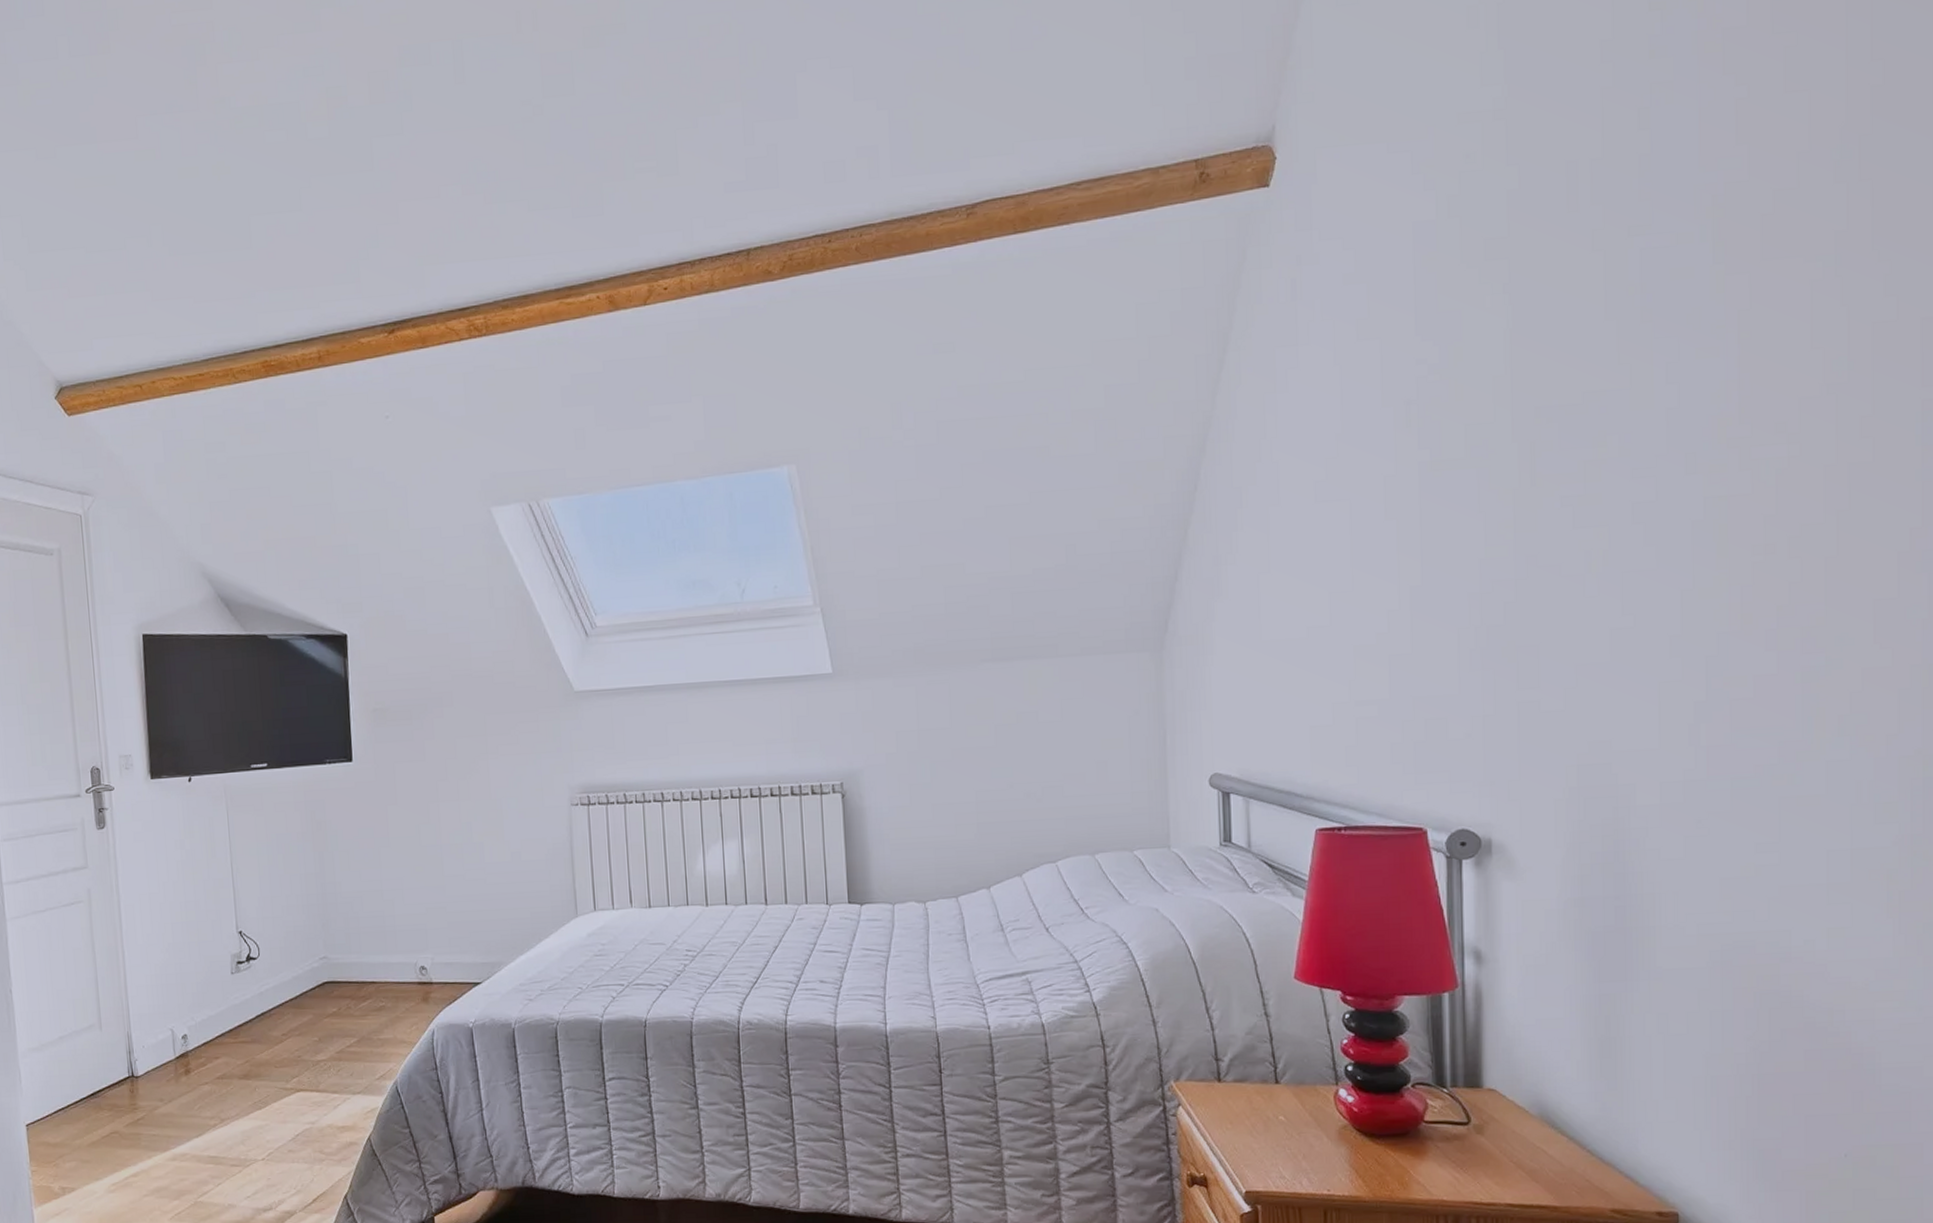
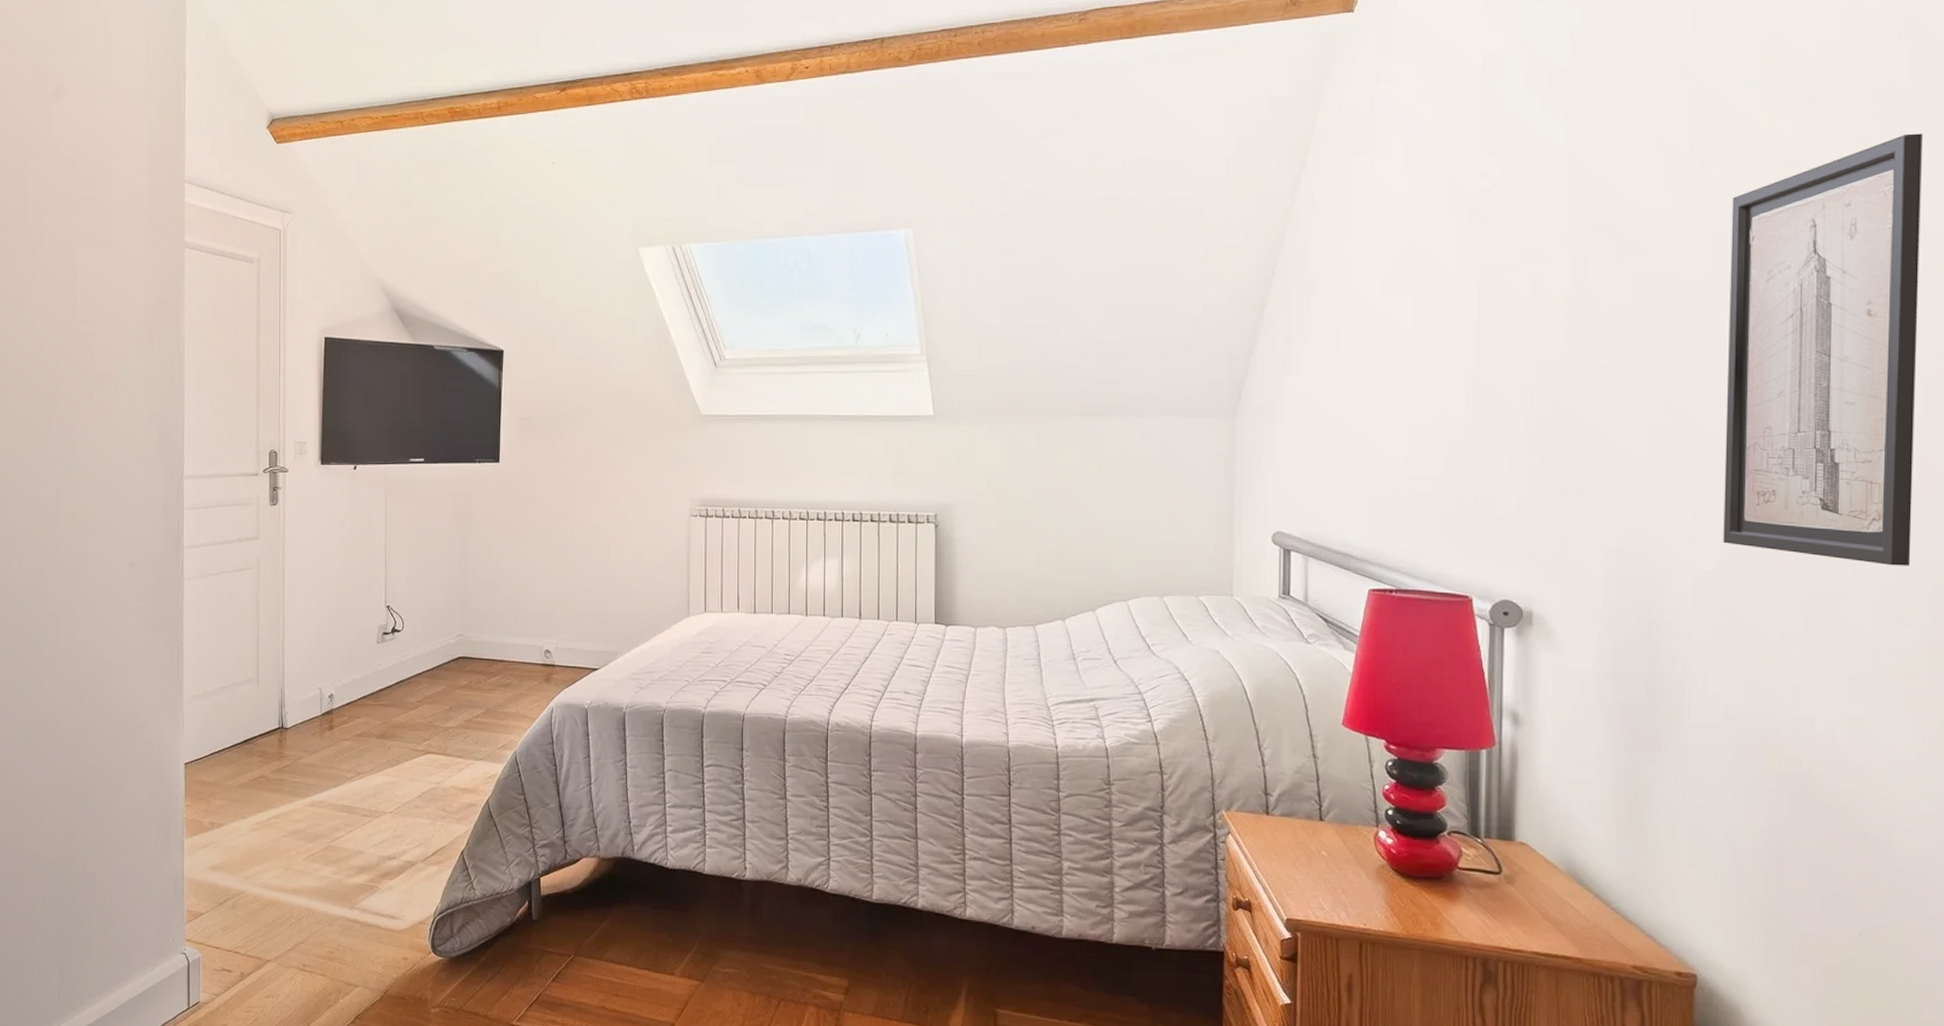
wall art: none [1687,284,1889,761] -> present [1723,133,1924,566]

